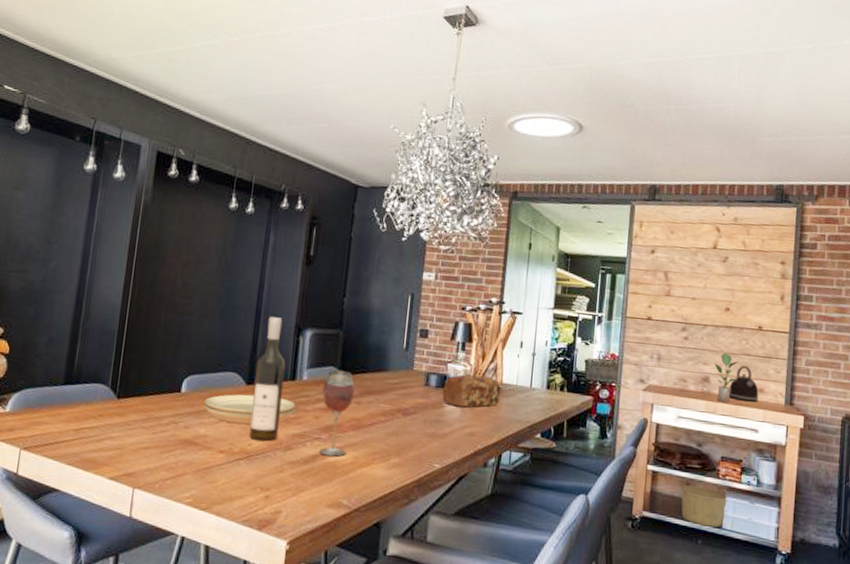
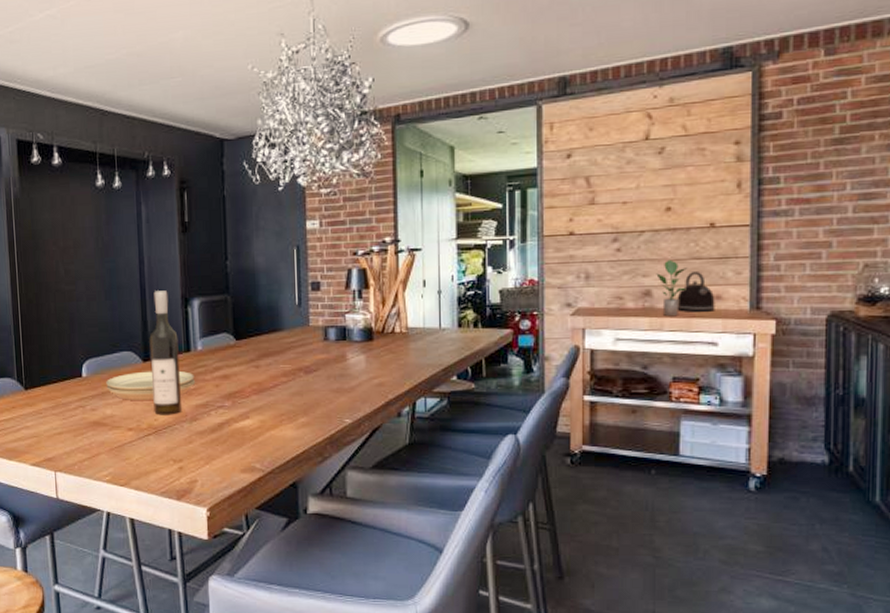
wineglass: present [320,369,355,457] -> none [219,335,252,422]
bread loaf: present [442,374,502,408] -> none [343,322,408,358]
basket: present [680,484,728,528] -> none [625,412,684,455]

